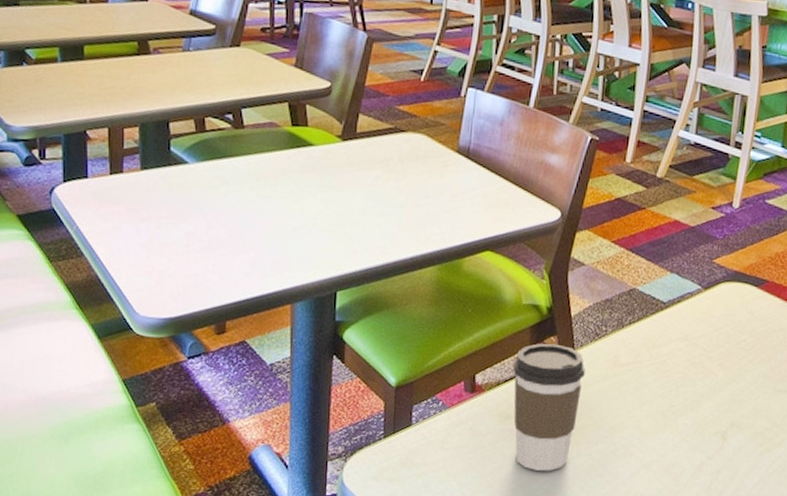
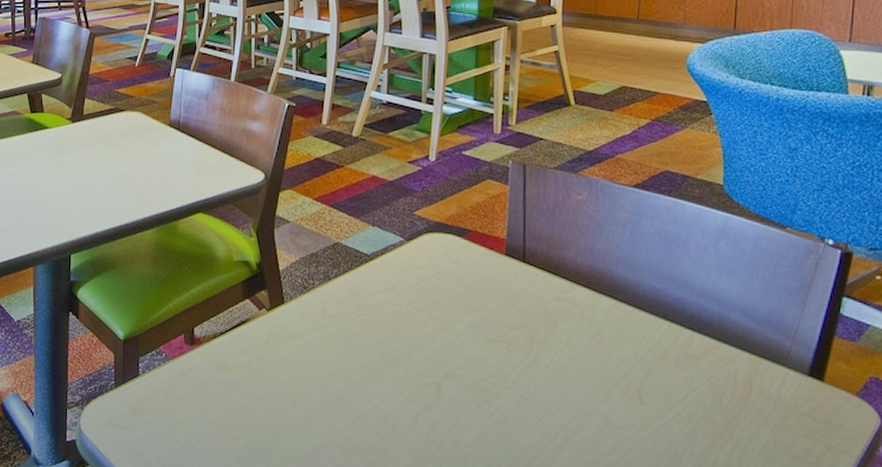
coffee cup: present [513,343,585,471] -> none [228,297,296,421]

